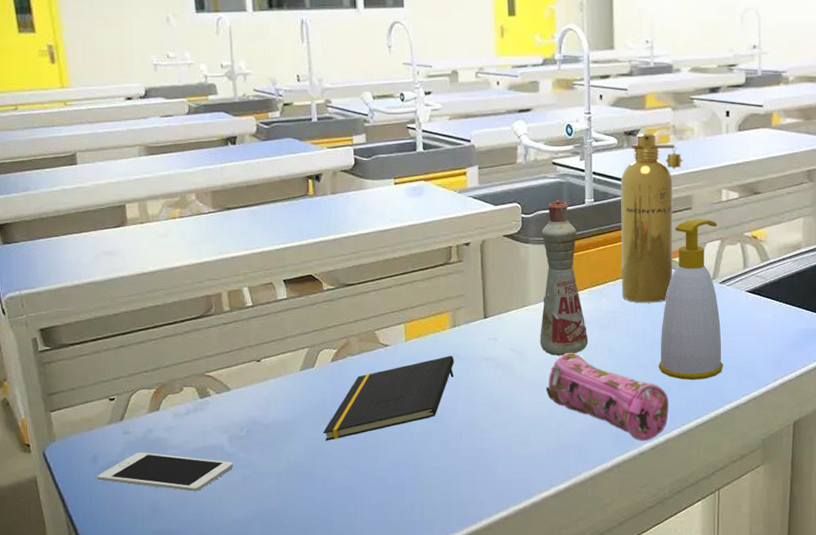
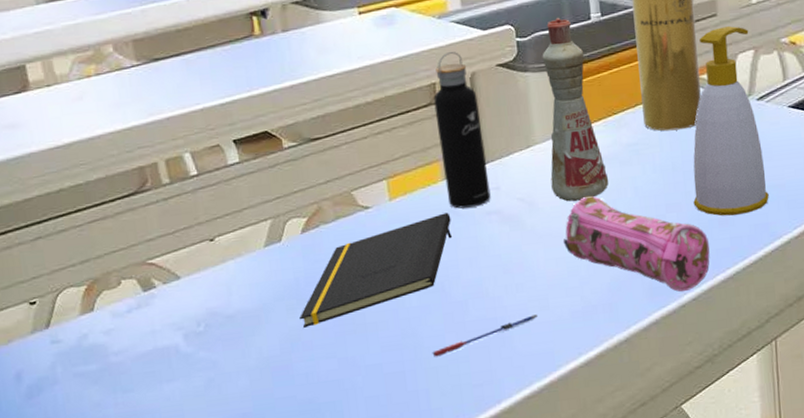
cell phone: present [97,452,233,492] -> none [23,362,193,405]
pen: none [429,449,519,476] -> present [432,314,537,357]
water bottle: none [449,222,489,353] -> present [433,52,491,209]

